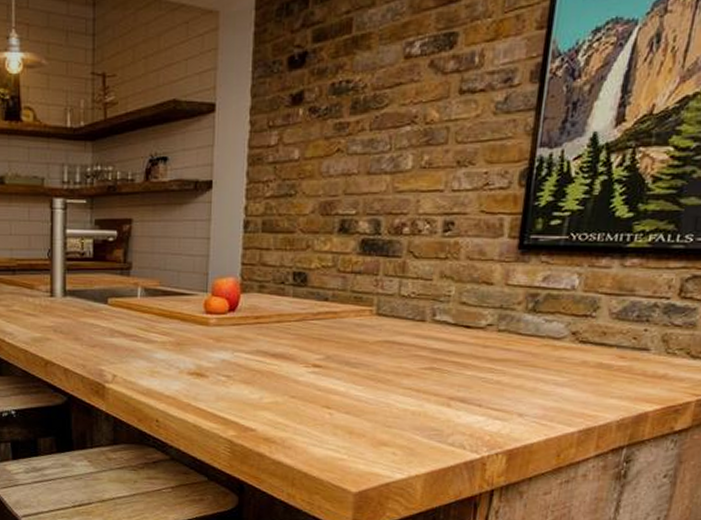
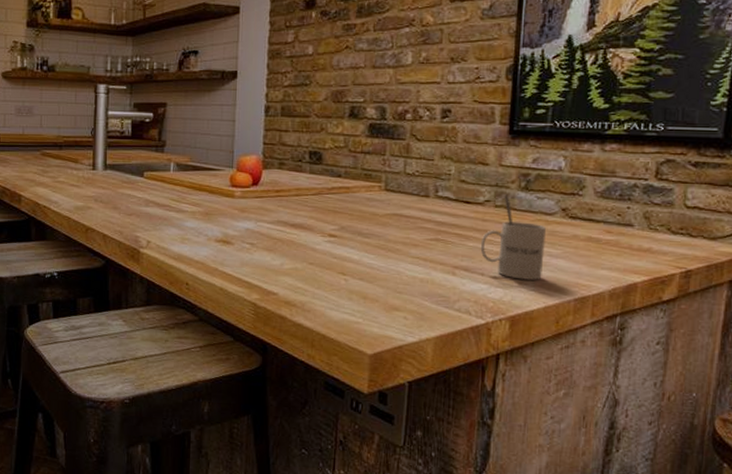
mug: none [479,318,553,411] -> present [480,195,546,280]

